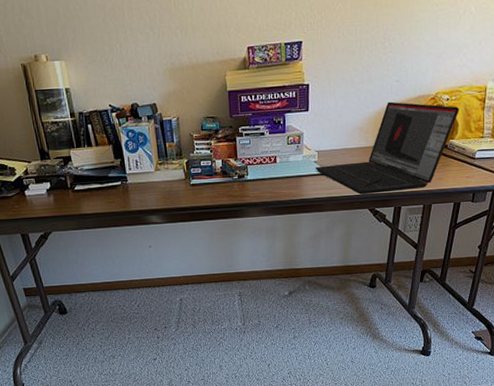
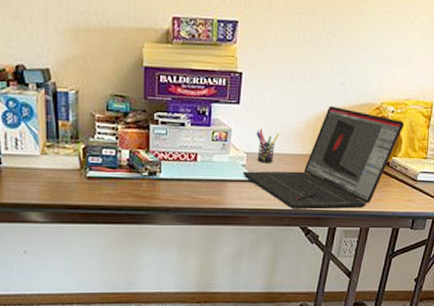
pen holder: none [325,129,345,158] -> present [256,128,279,163]

